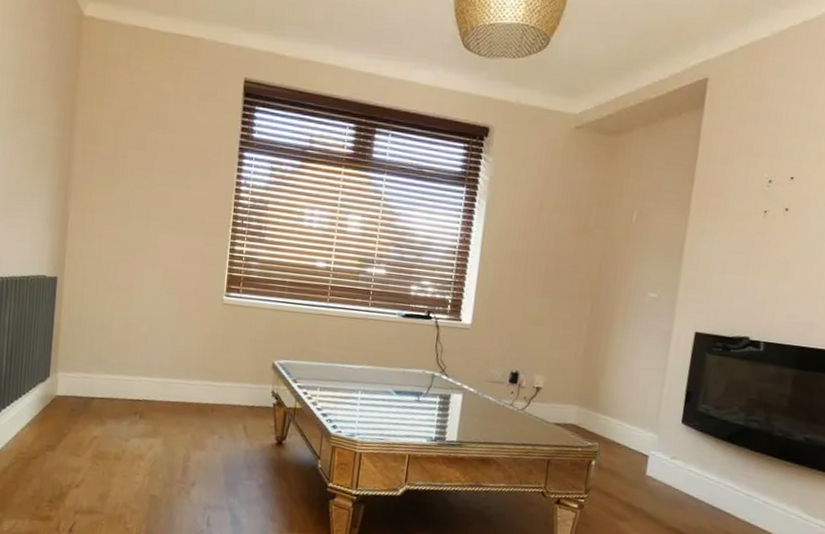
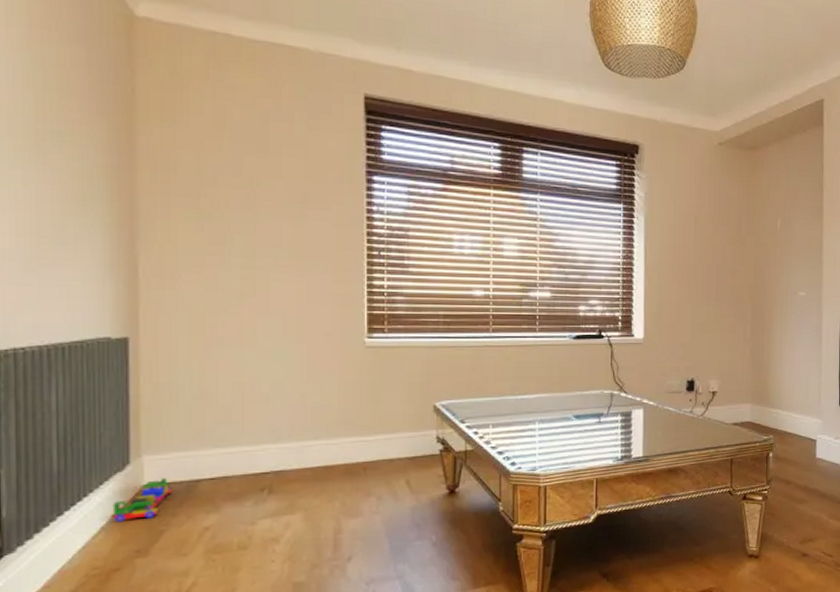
toy train: none [34,392,76,422] -> present [111,478,173,523]

